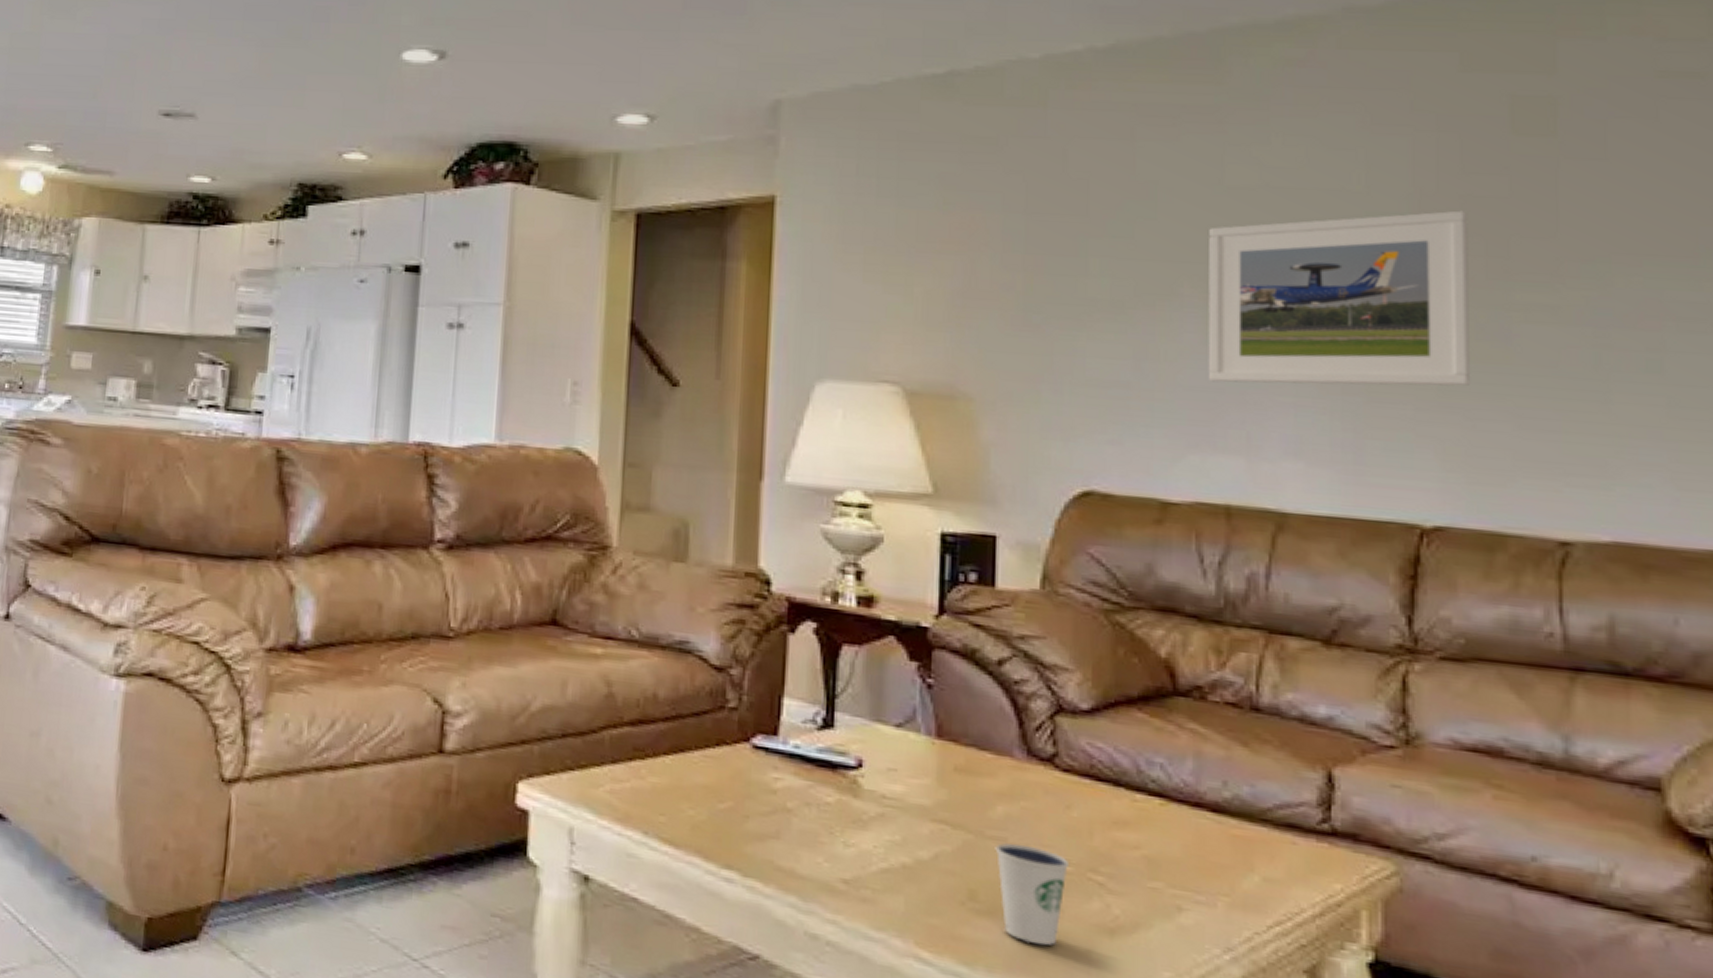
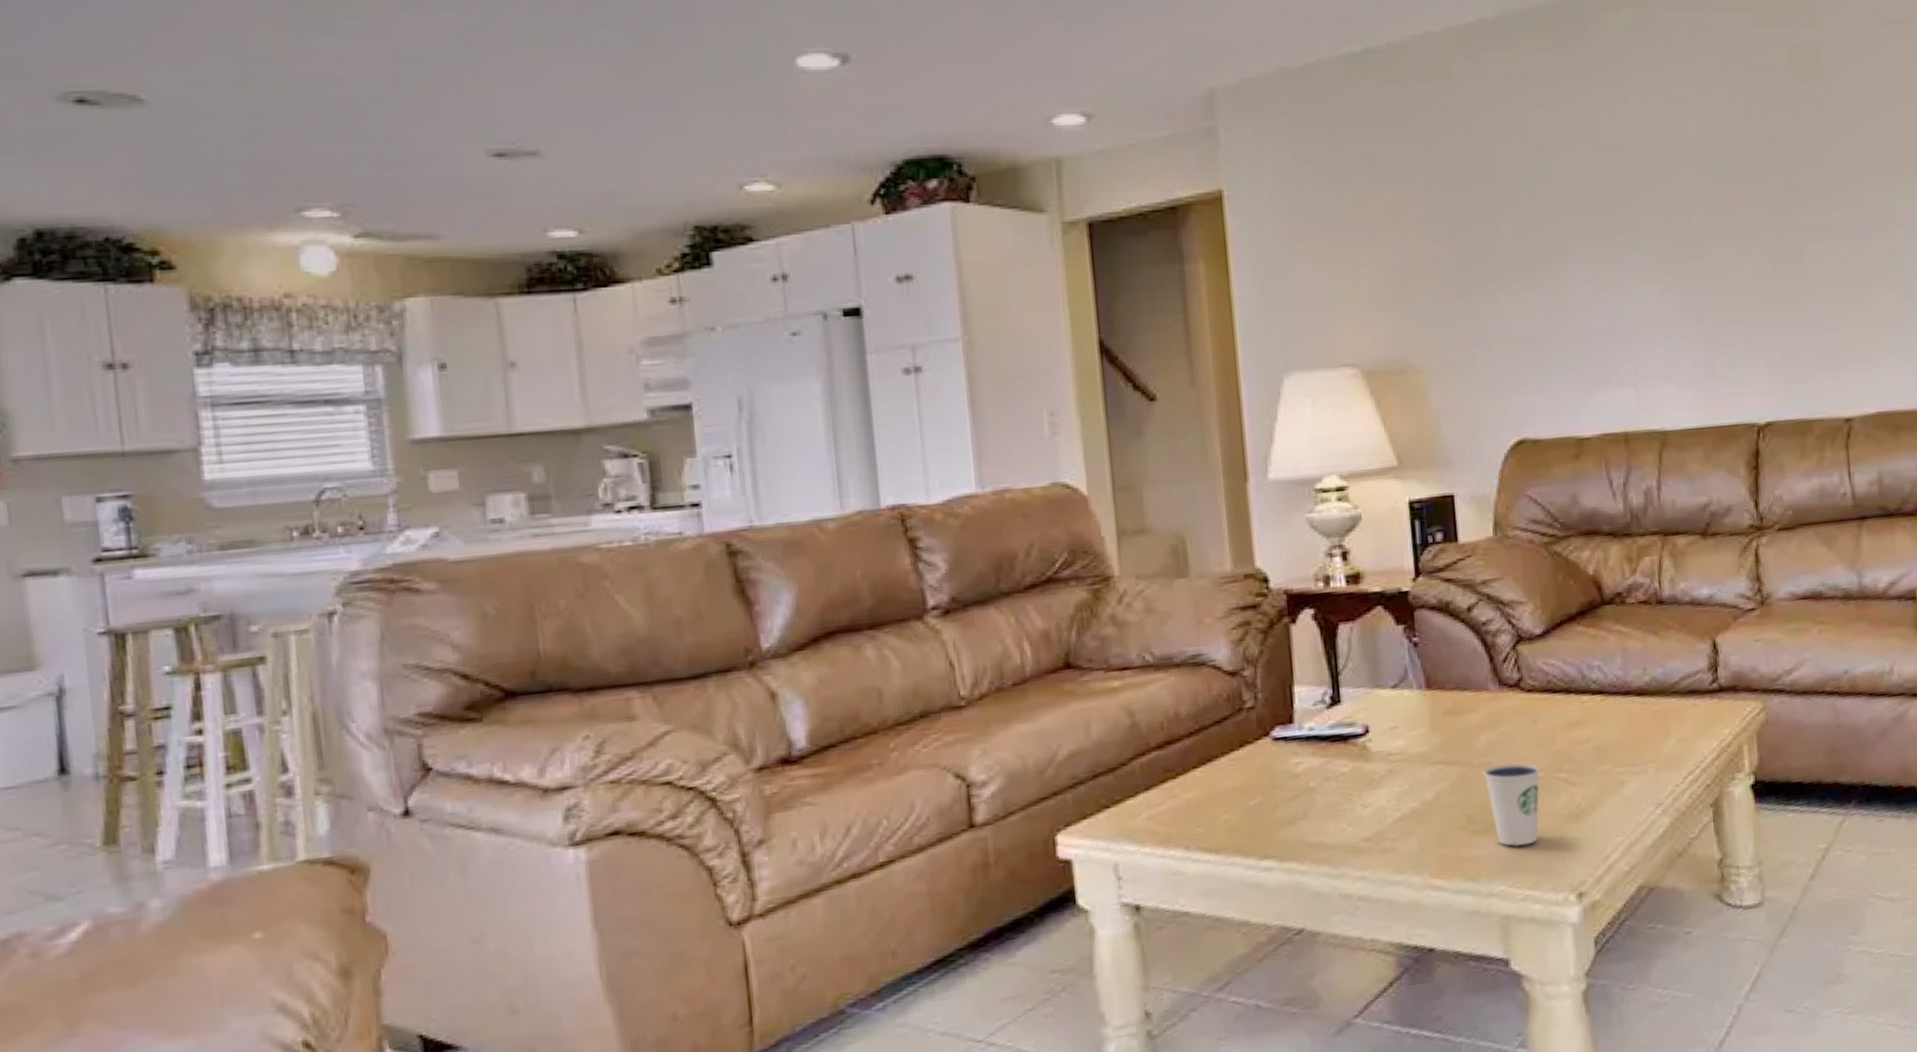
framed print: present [1208,210,1471,386] -> none [1590,150,1781,325]

